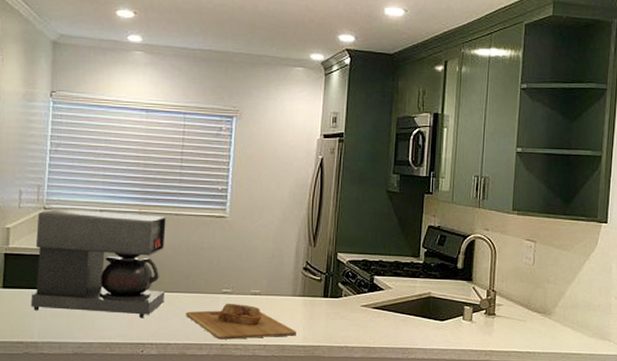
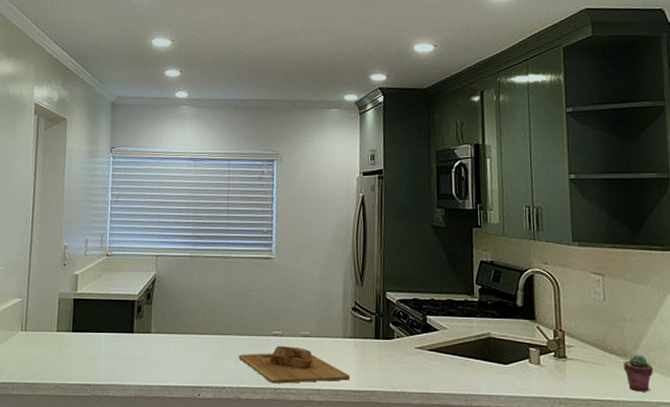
coffee maker: present [30,209,166,317] -> none [96,255,219,360]
potted succulent: none [542,312,566,344] -> present [623,355,653,392]

